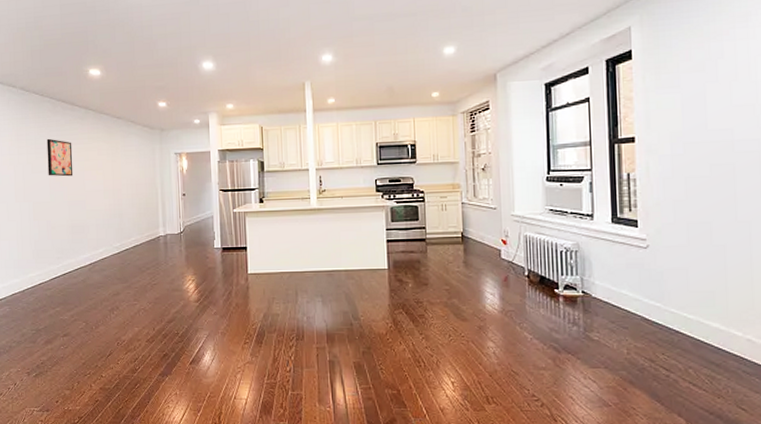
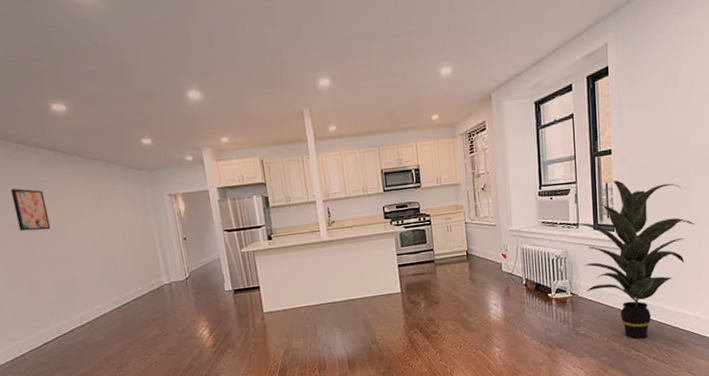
indoor plant: none [589,171,745,356] -> present [575,180,696,339]

